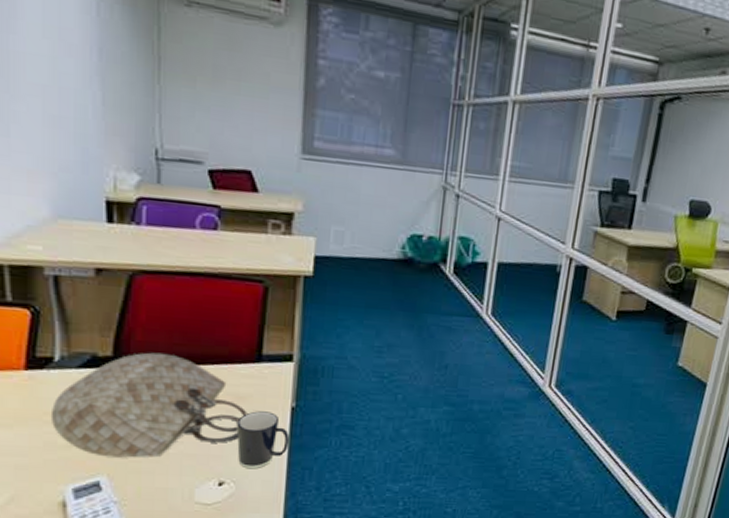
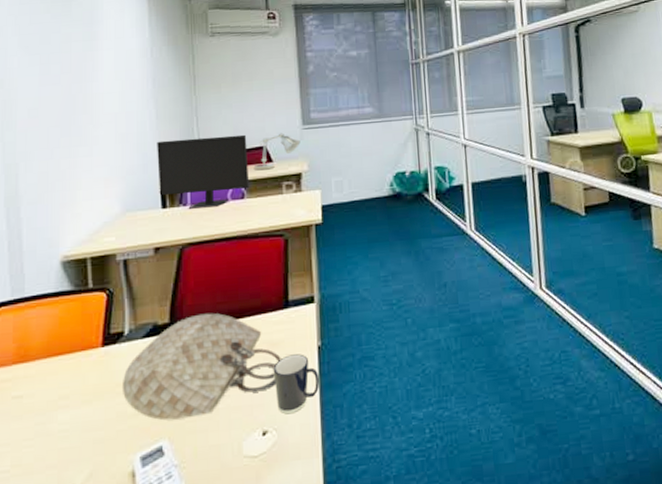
monitor: none [102,135,227,234] -> present [157,134,250,209]
desk lamp: none [232,158,297,201] -> present [253,133,301,171]

